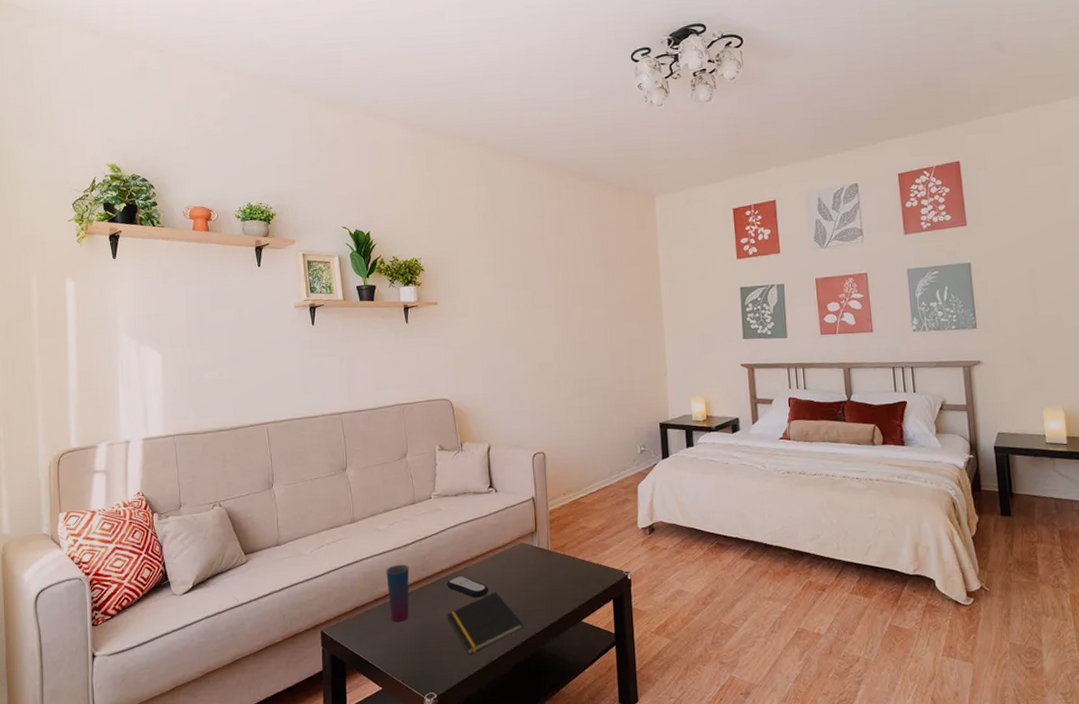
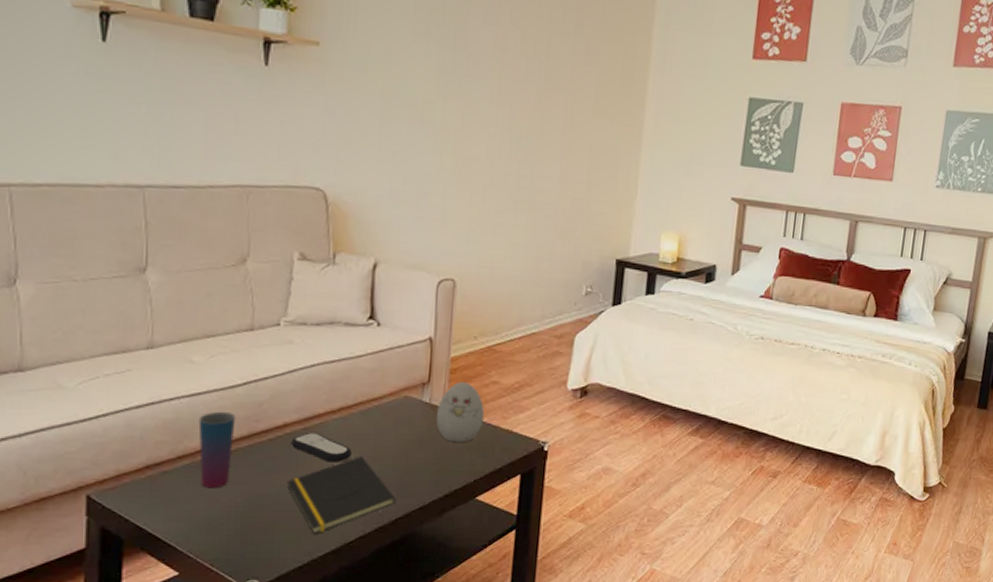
decorative egg: none [544,528,580,576] -> present [436,381,485,442]

